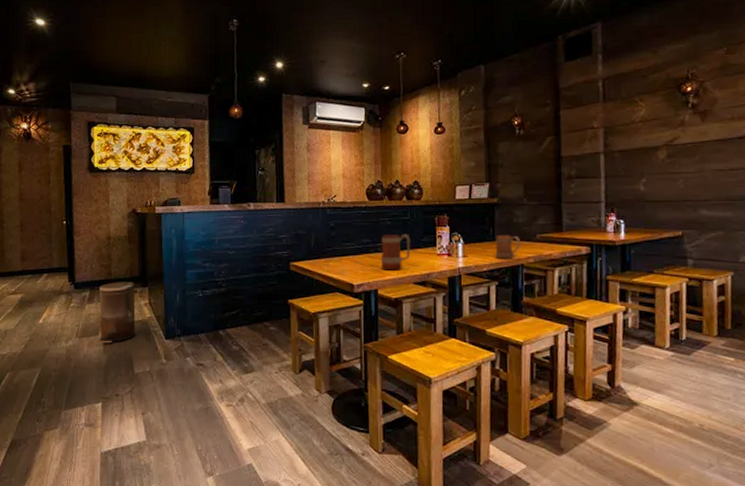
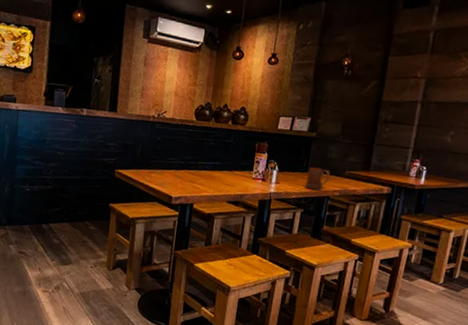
beer mug: present [381,233,411,270] -> none [200,154,230,189]

